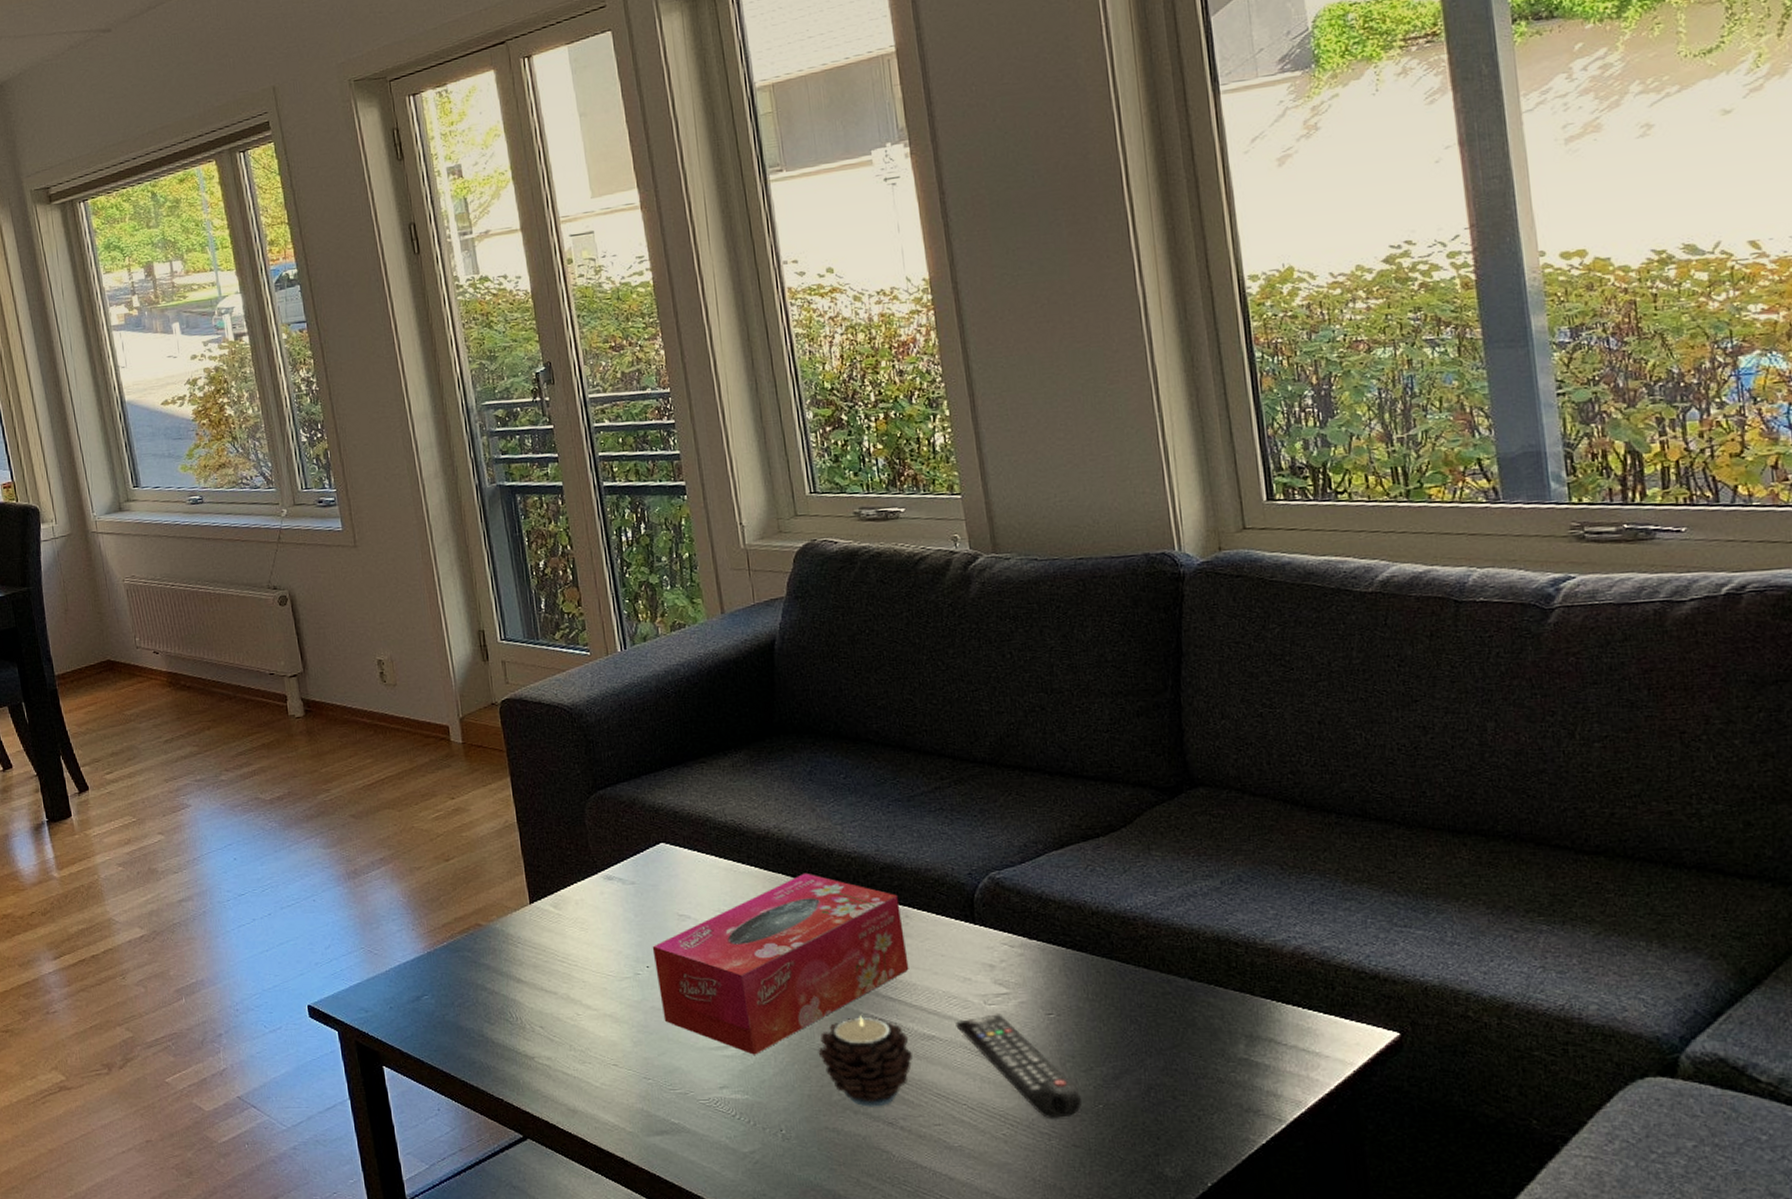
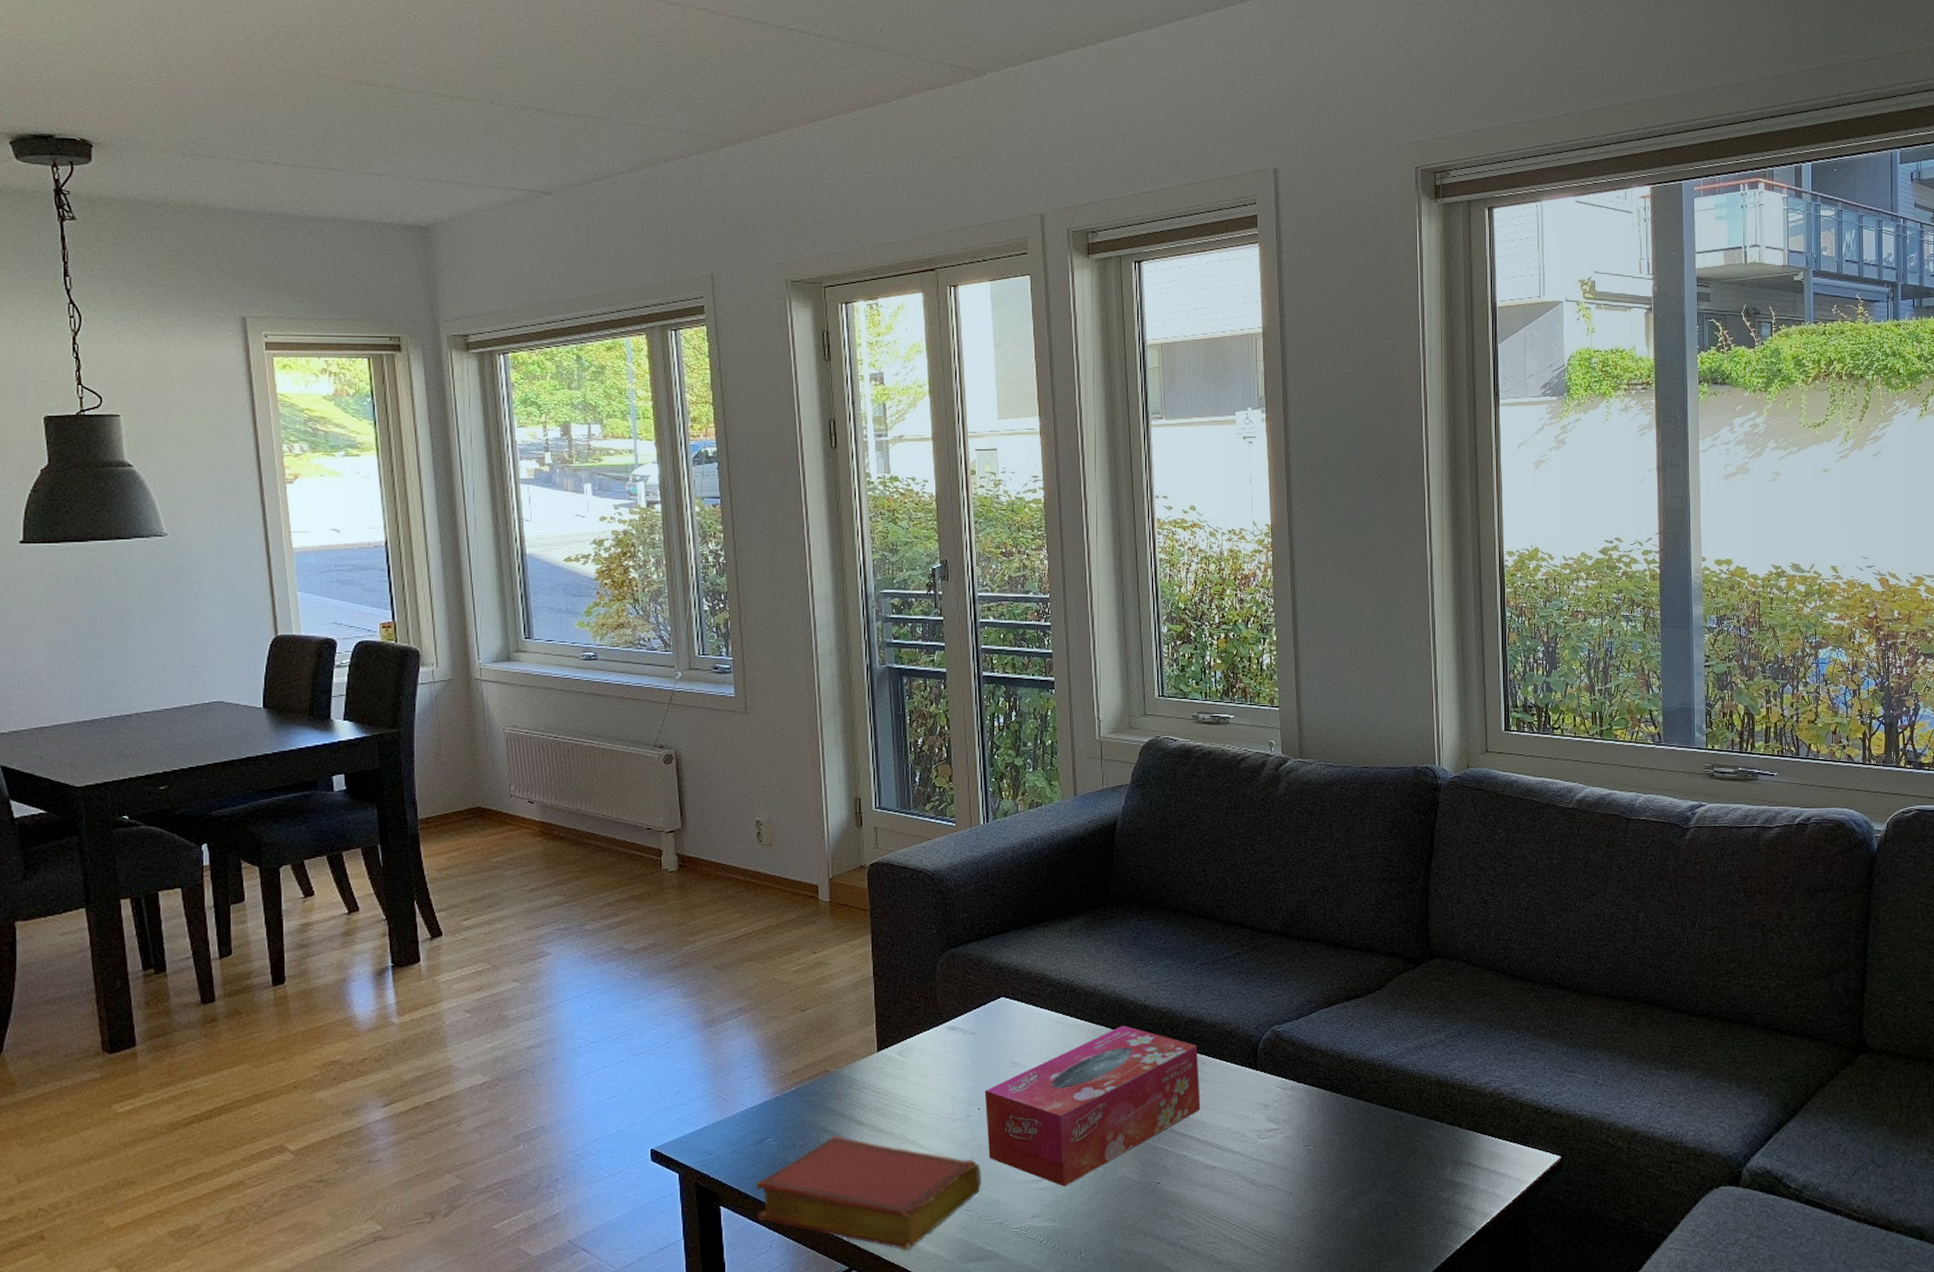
book: none [416,994,660,1120] -> present [755,1135,982,1251]
candle: present [818,1015,913,1107] -> none [1119,1149,1196,1230]
remote control: present [956,1014,1081,1119] -> none [1234,1146,1326,1235]

